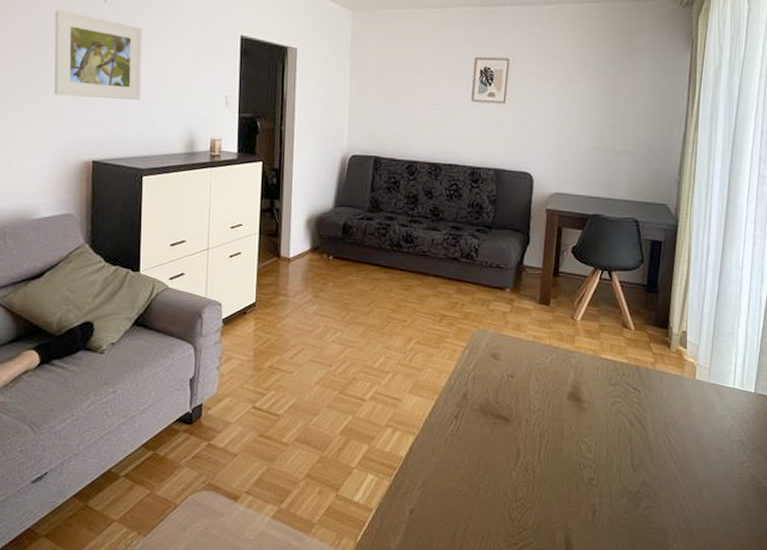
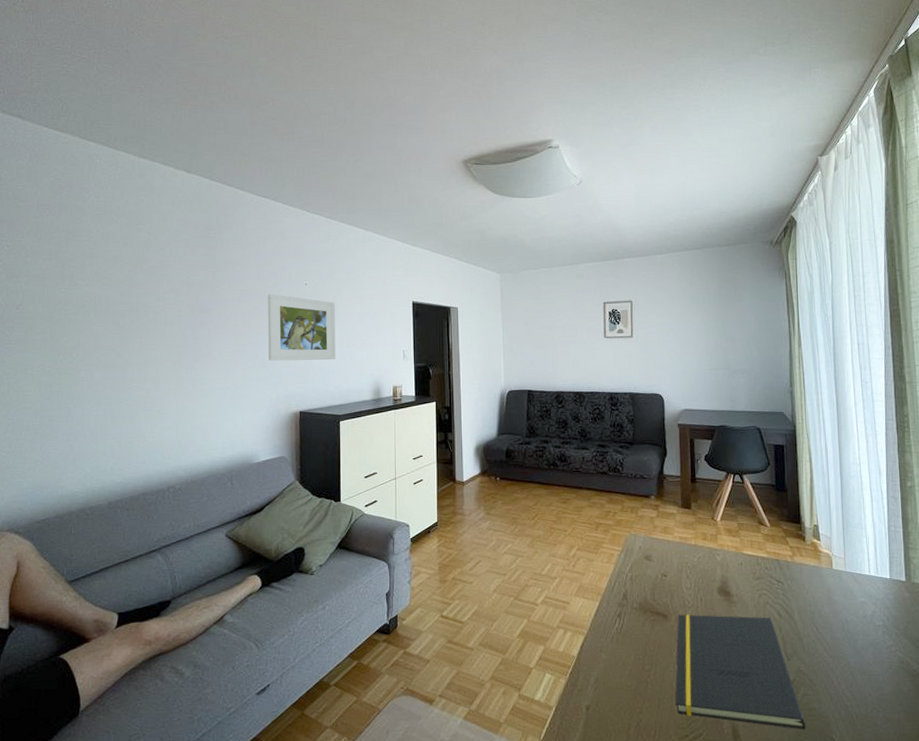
notepad: none [507,419,644,543] -> present [675,614,806,730]

